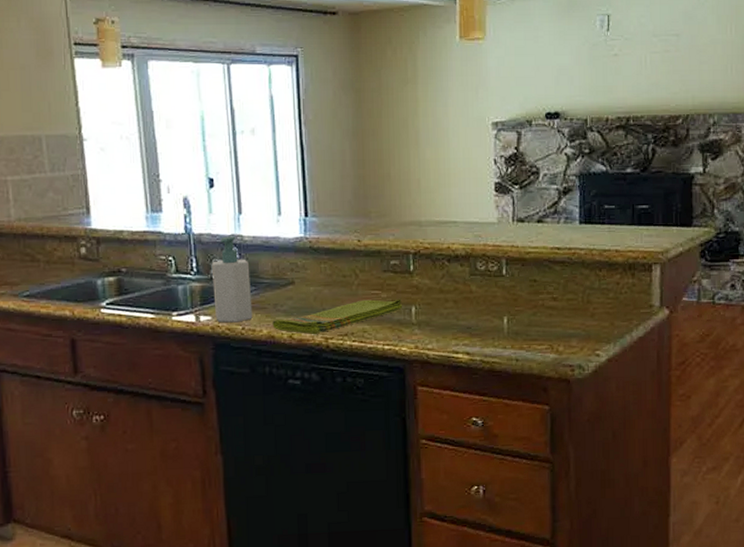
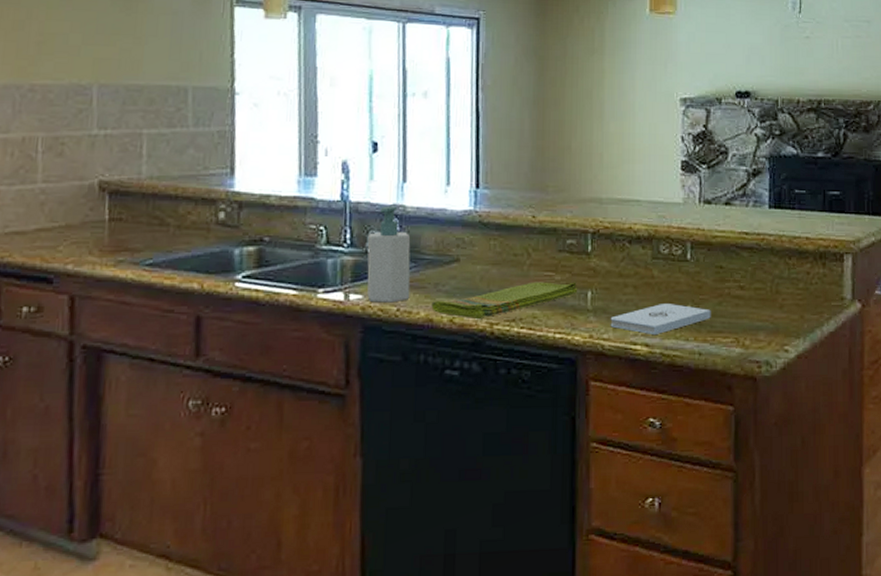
notepad: none [433,316,527,345] -> present [610,304,711,336]

